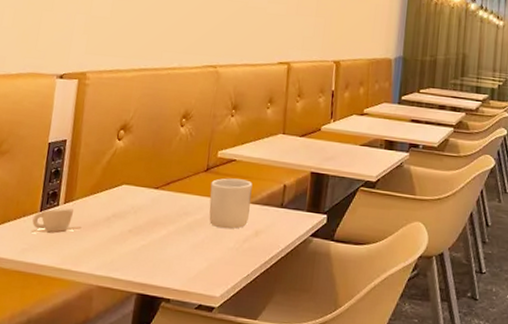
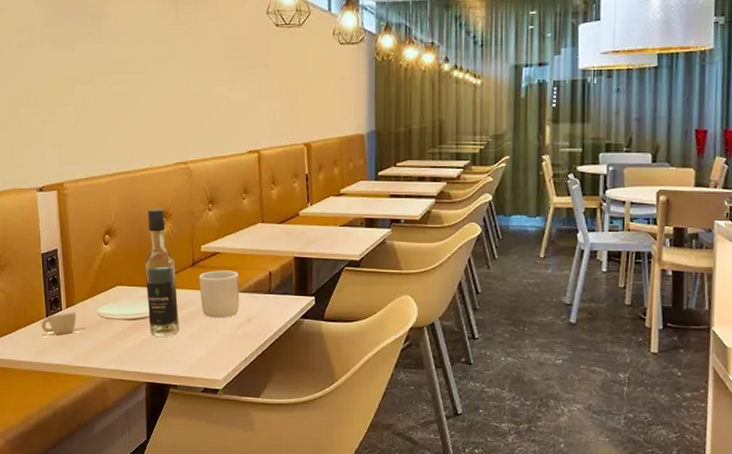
plate: none [96,199,155,224] -> present [96,298,150,321]
bottle: none [150,108,188,245] -> present [145,208,179,337]

